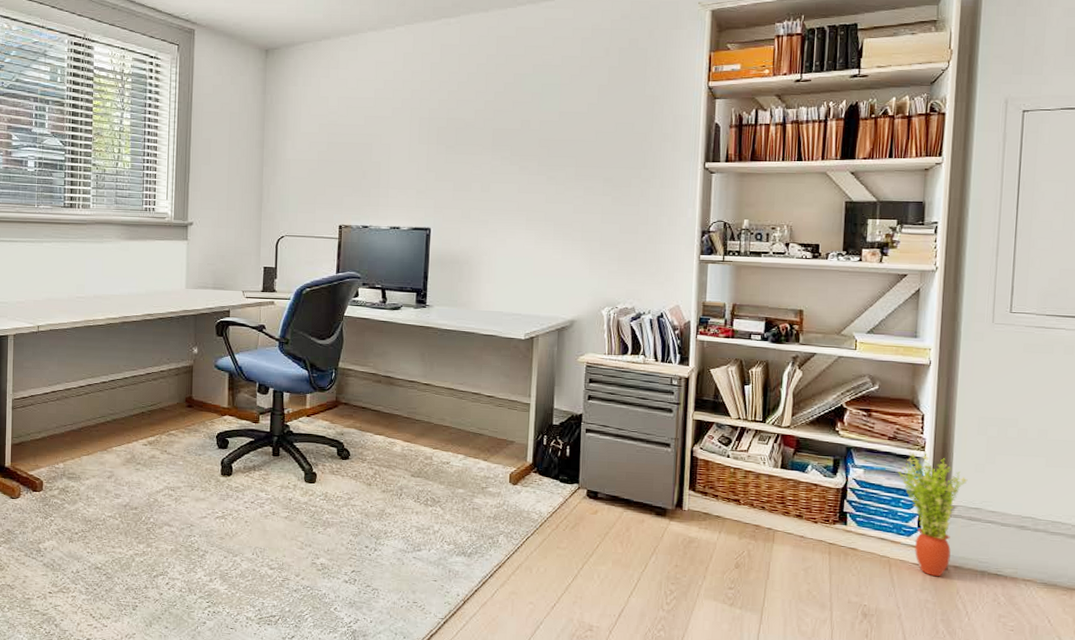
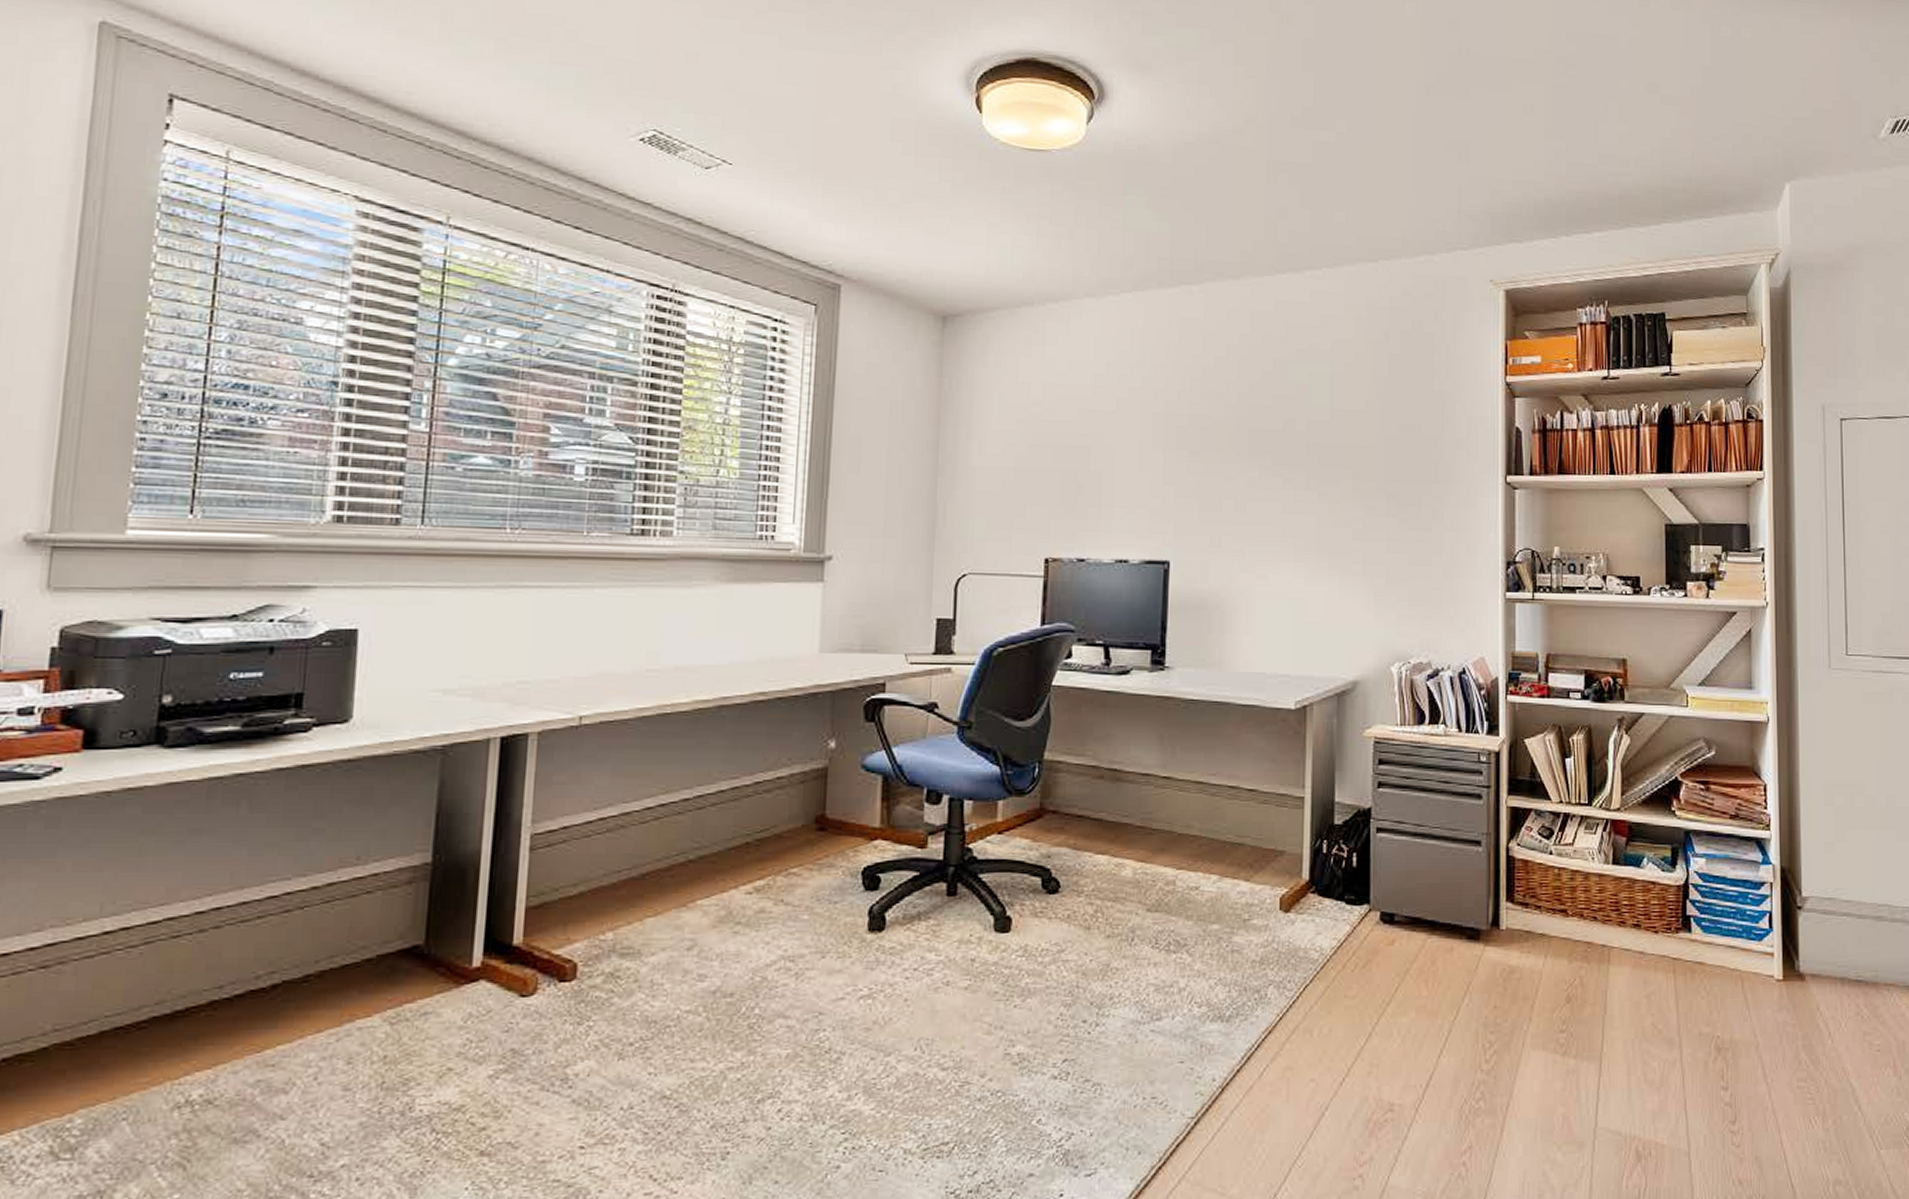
potted plant: present [898,452,968,577] -> none [1743,832,1818,991]

